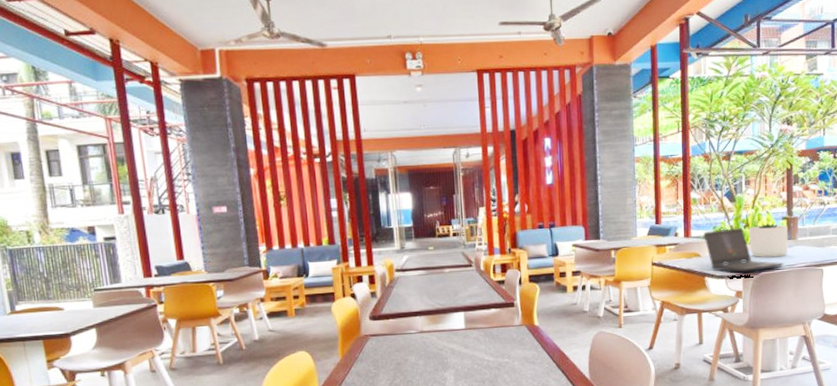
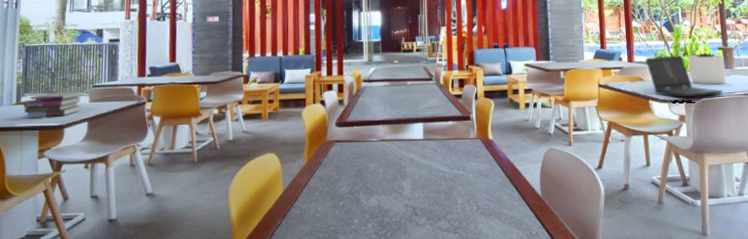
books: none [19,297,85,328] -> present [23,92,83,119]

